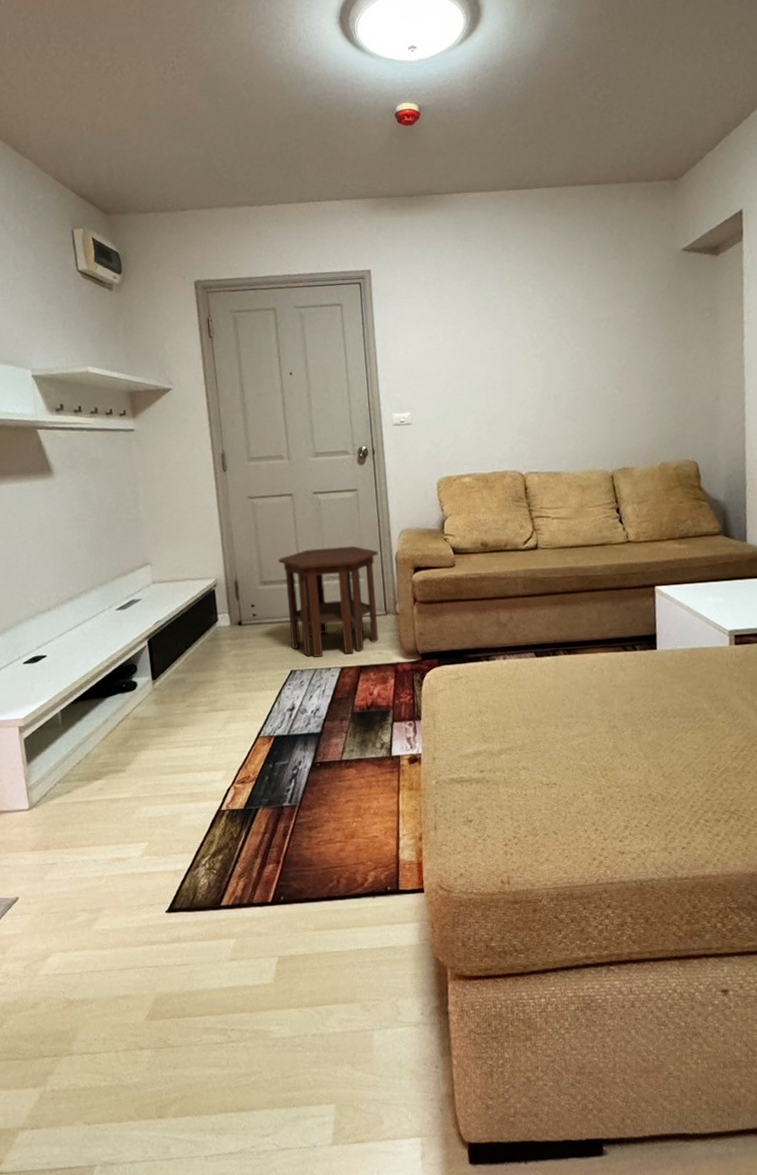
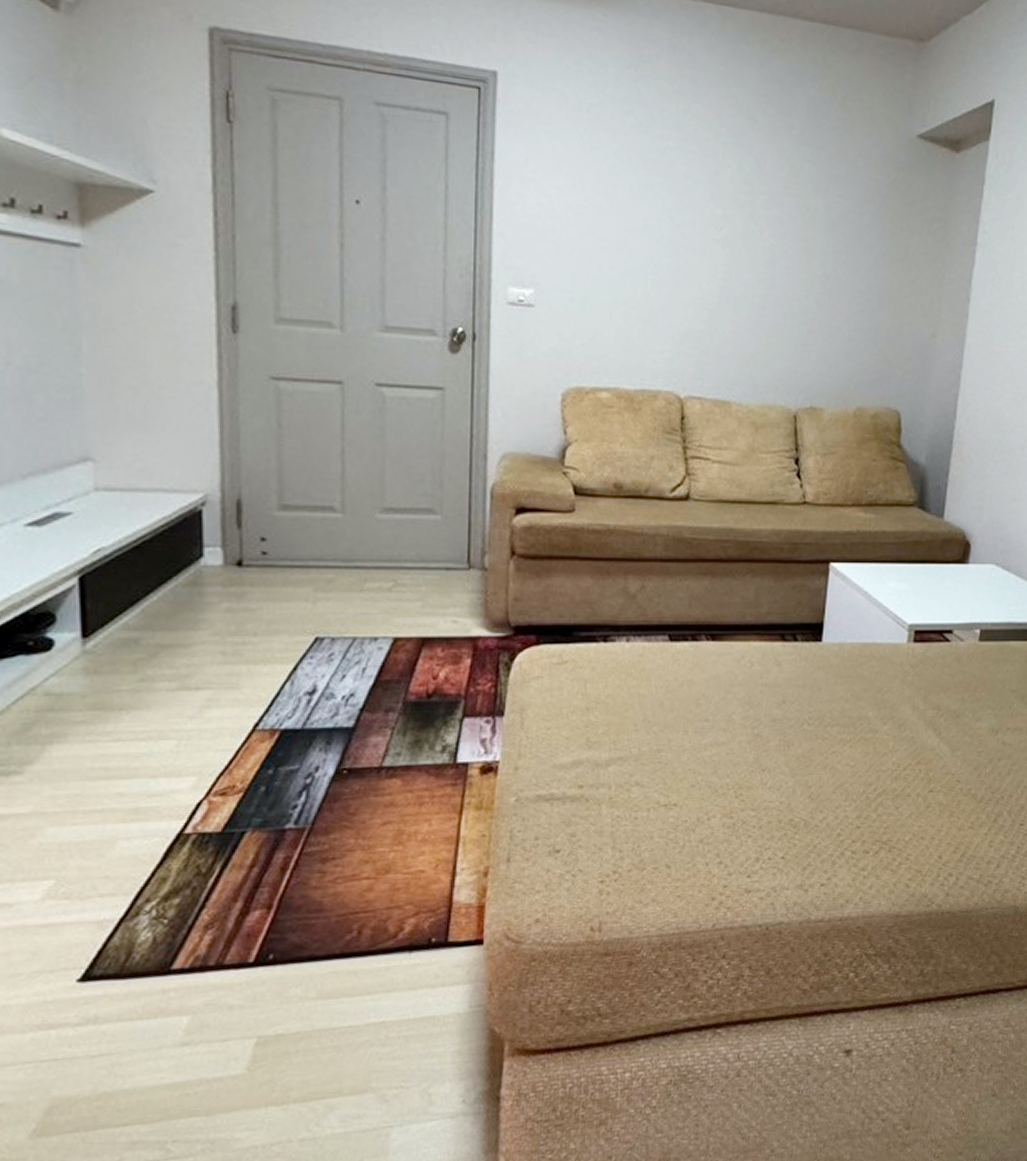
side table: present [278,546,378,657] -> none [311,465,466,621]

